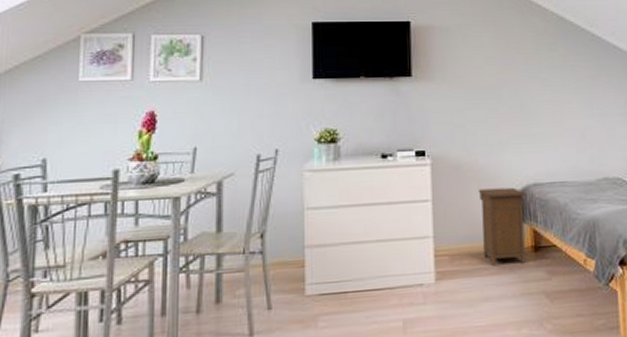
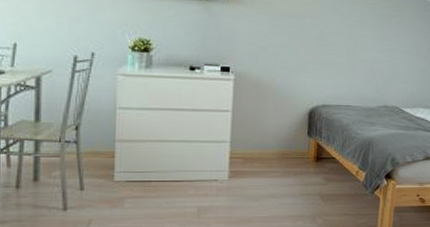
nightstand: present [478,187,526,265] -> none [272,105,315,169]

